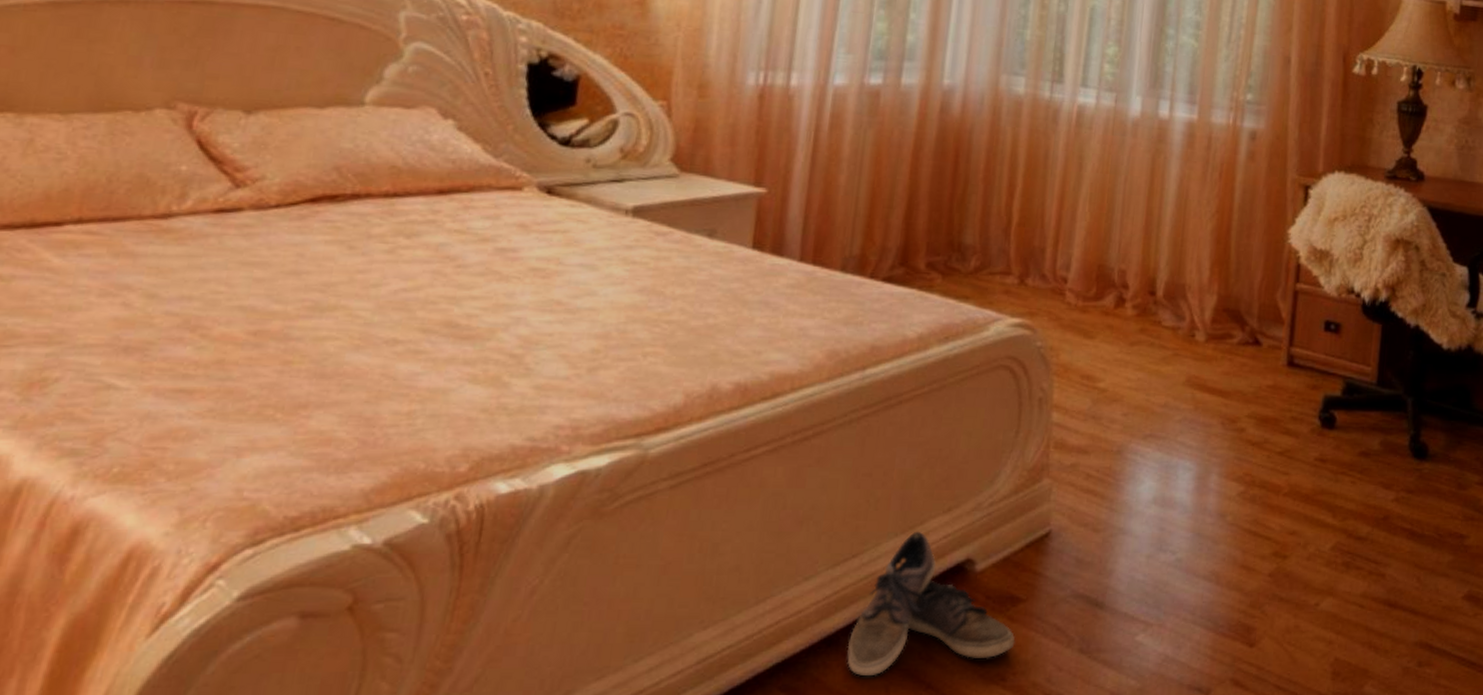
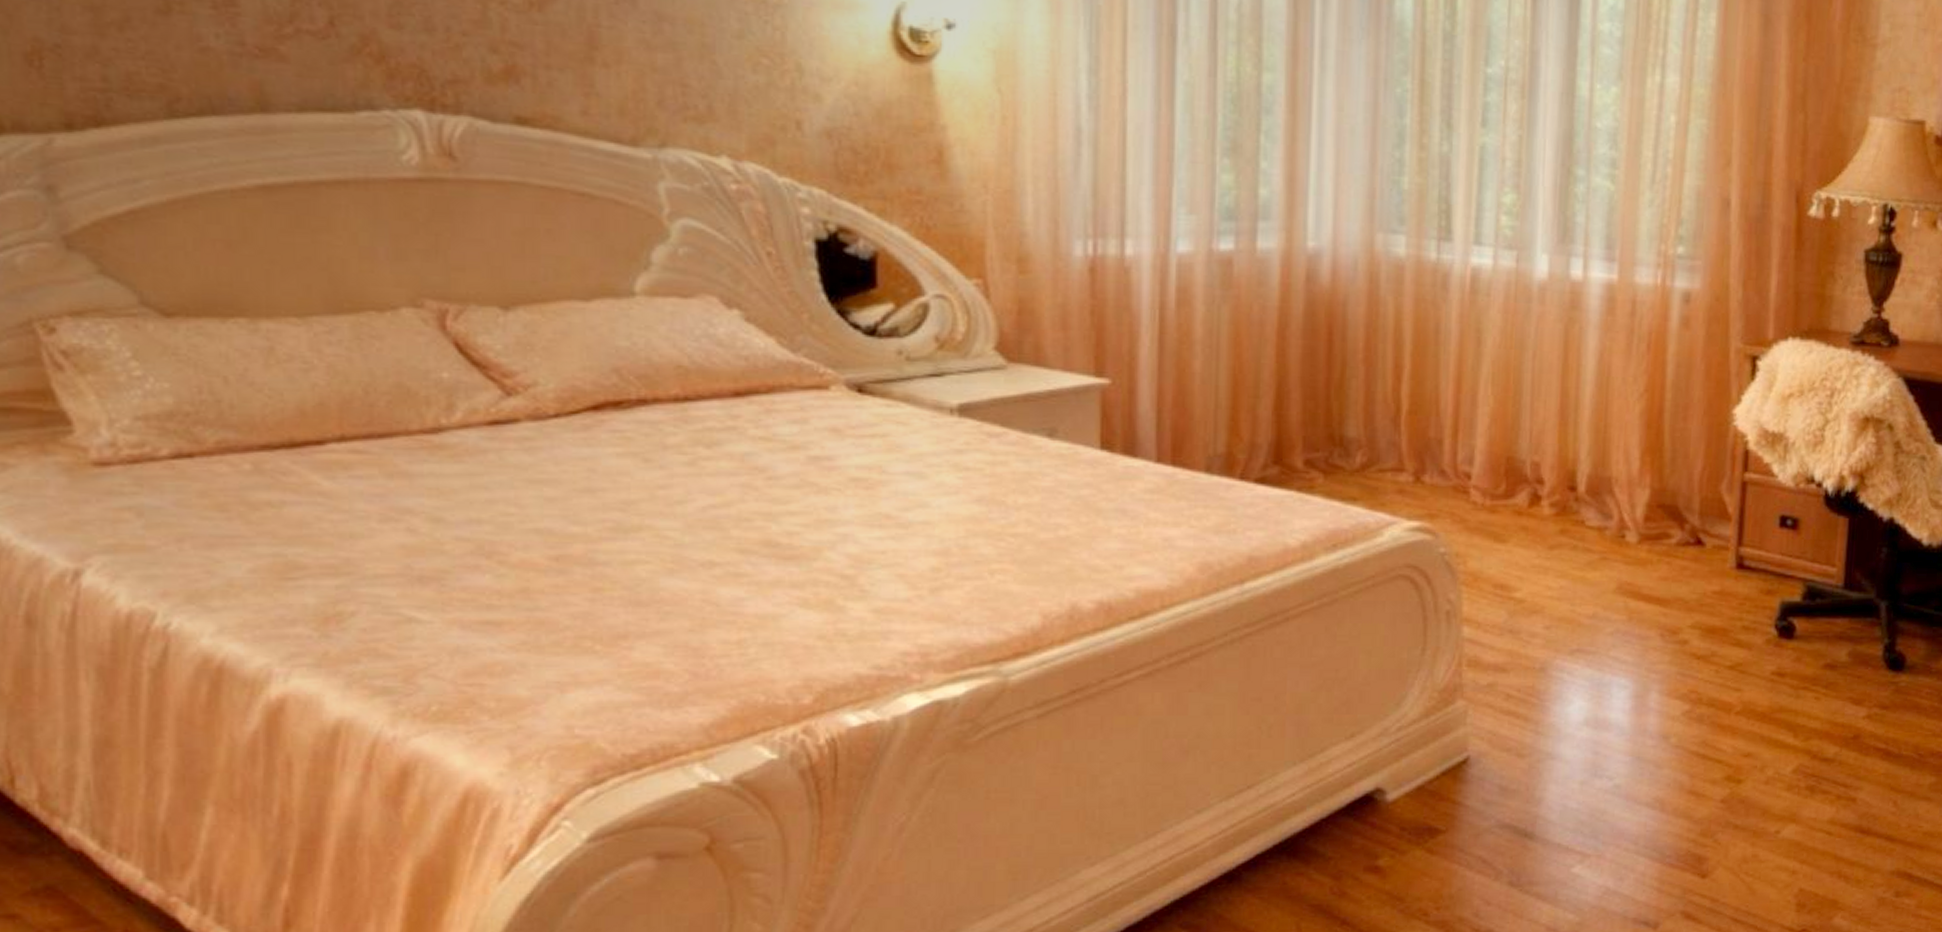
shoe: present [846,531,1016,677] -> none [1250,759,1437,913]

